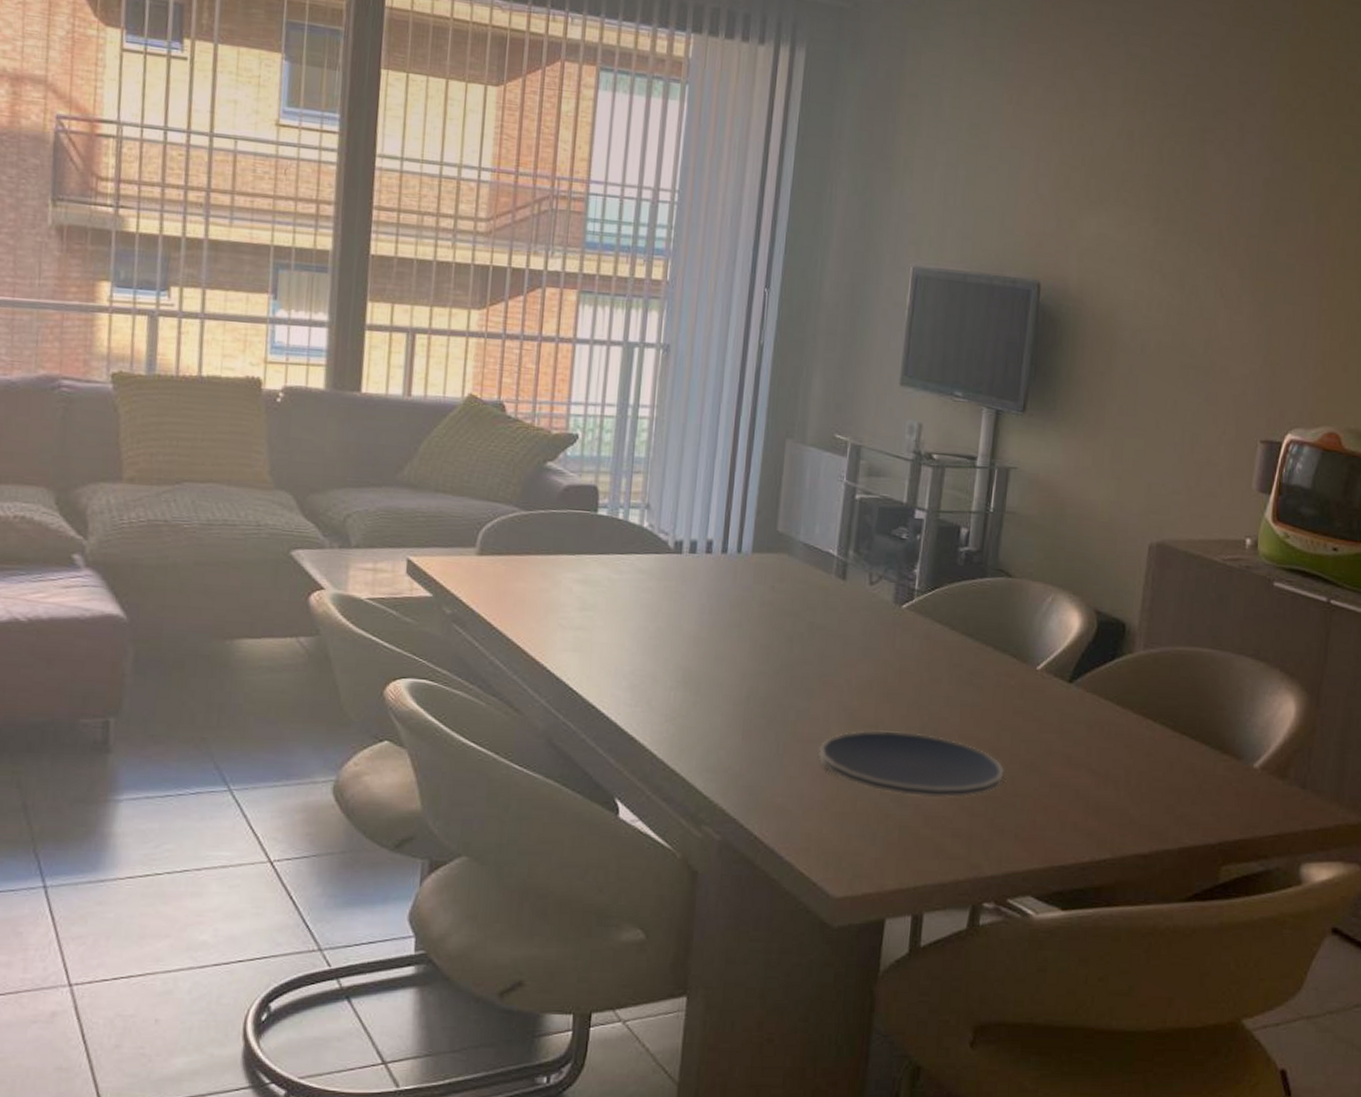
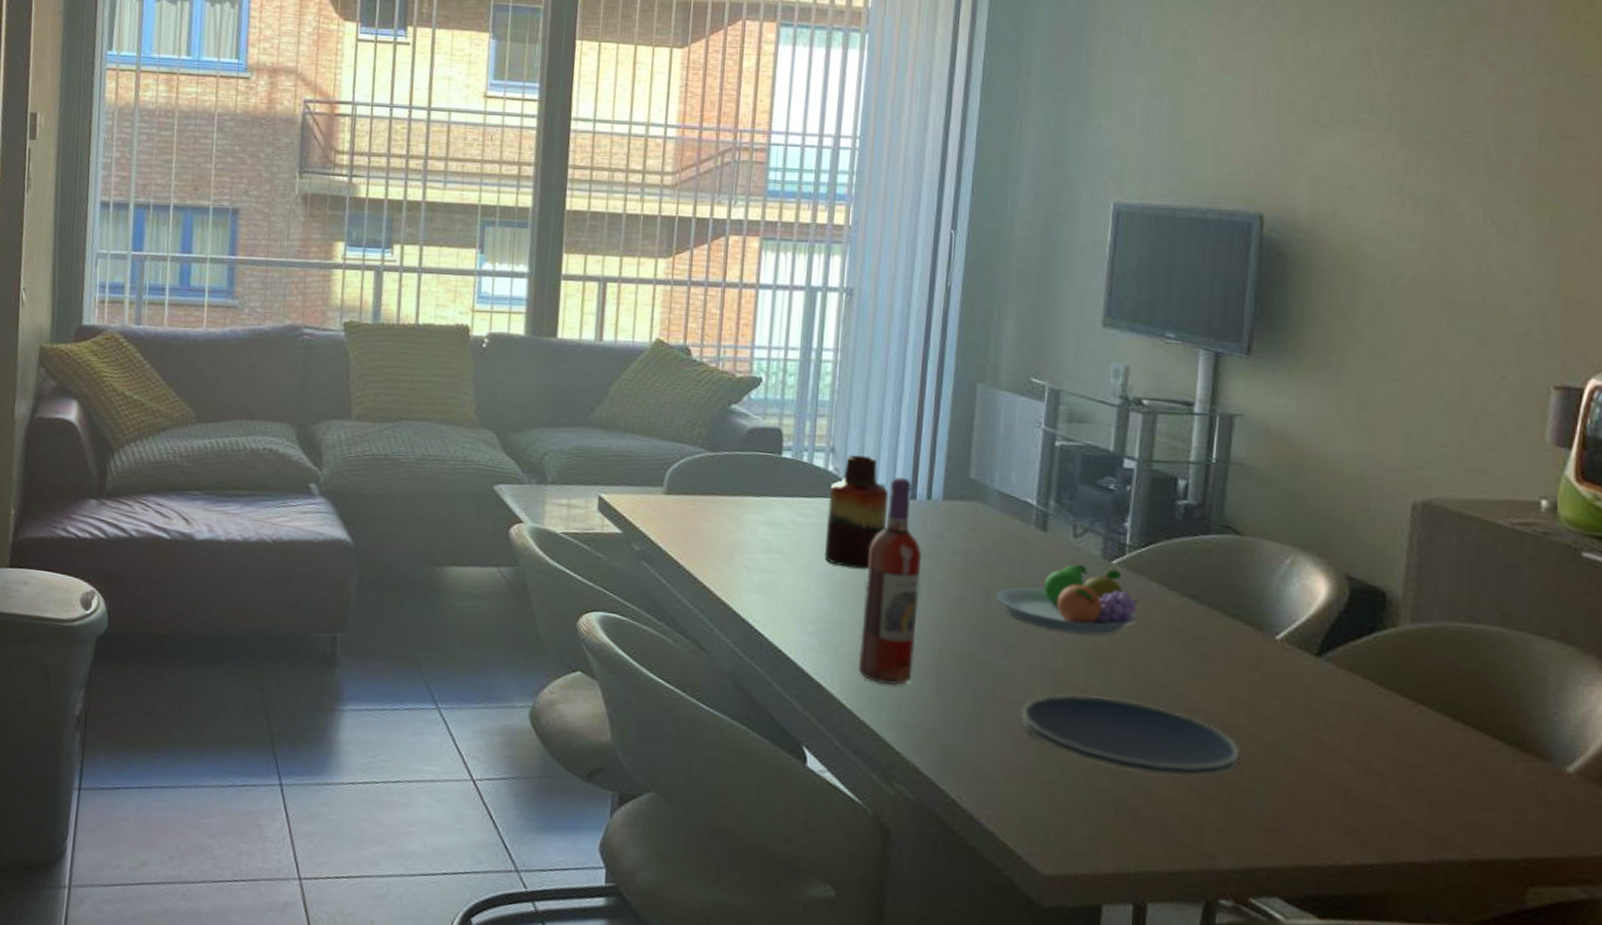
vase: none [639,511,702,623] -> present [825,455,889,570]
wine bottle: none [670,531,731,733] -> present [858,476,921,685]
fruit bowl: none [798,610,925,674] -> present [995,564,1140,635]

